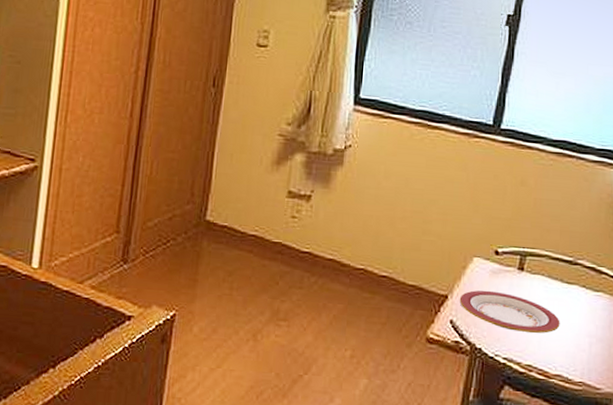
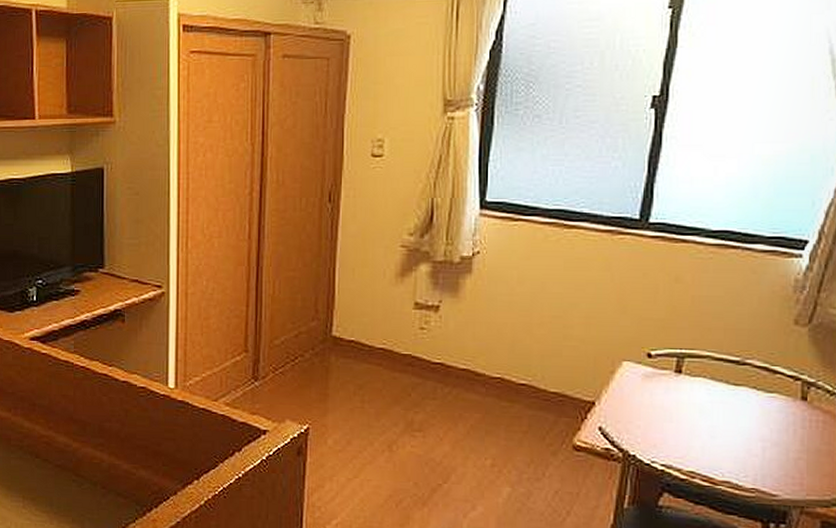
plate: present [459,290,560,333] -> none [608,395,727,438]

